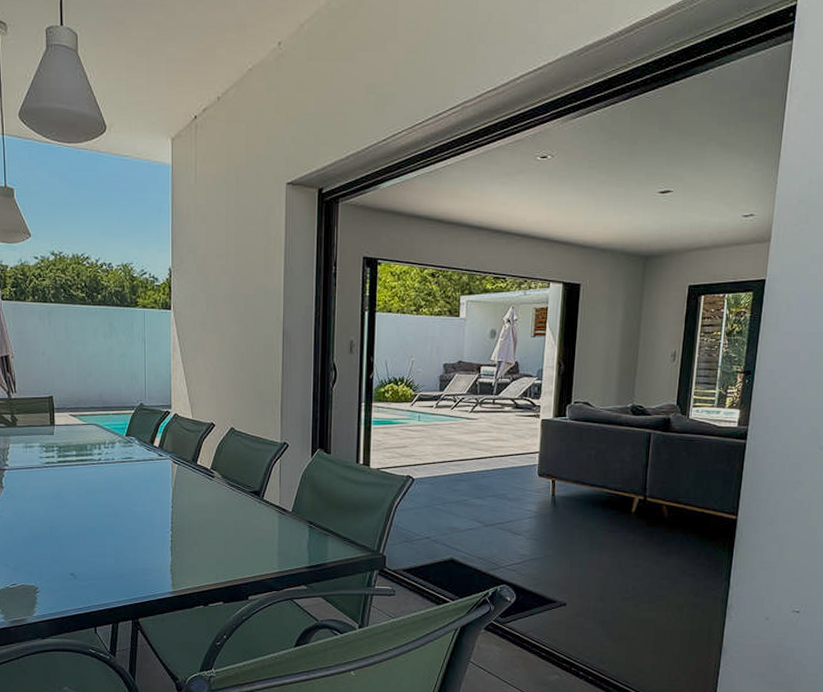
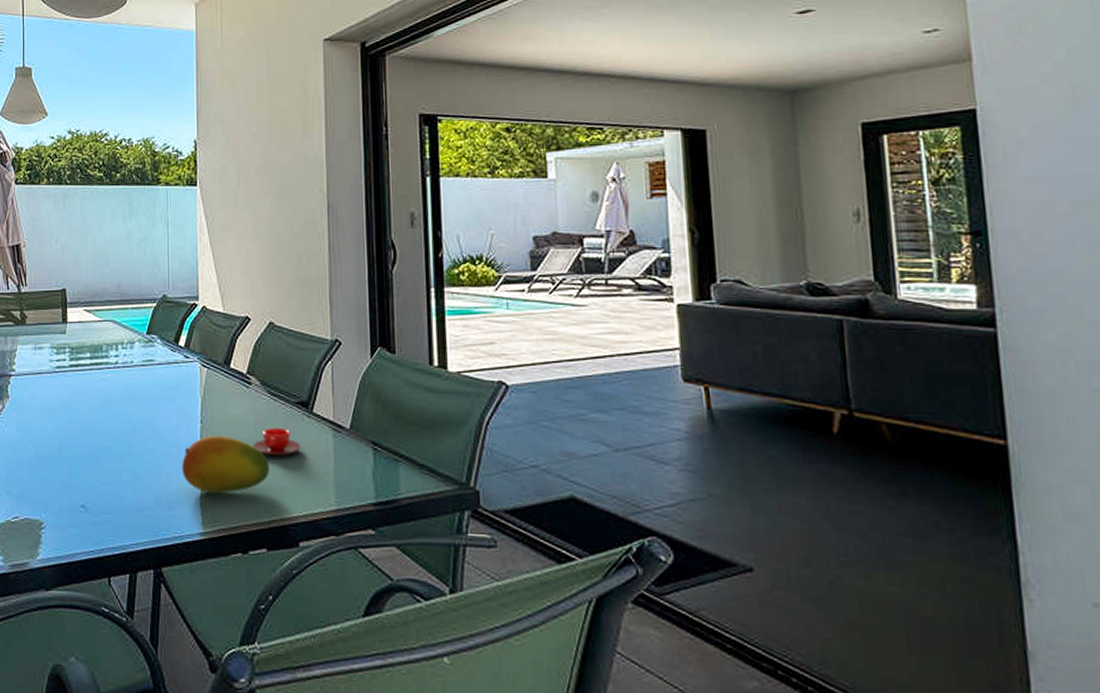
fruit: none [156,518,227,562] -> present [182,436,270,493]
teacup: none [215,512,253,532] -> present [253,428,301,455]

